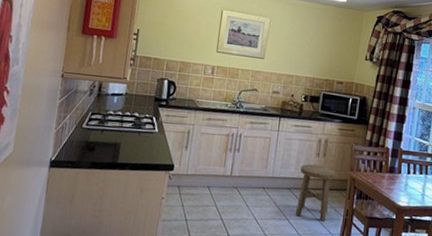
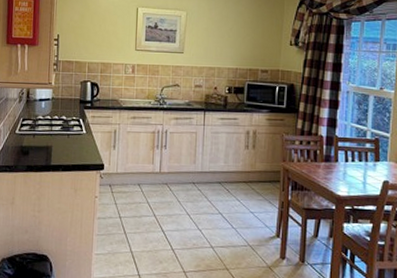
stool: present [295,164,336,222] -> none [228,157,267,215]

